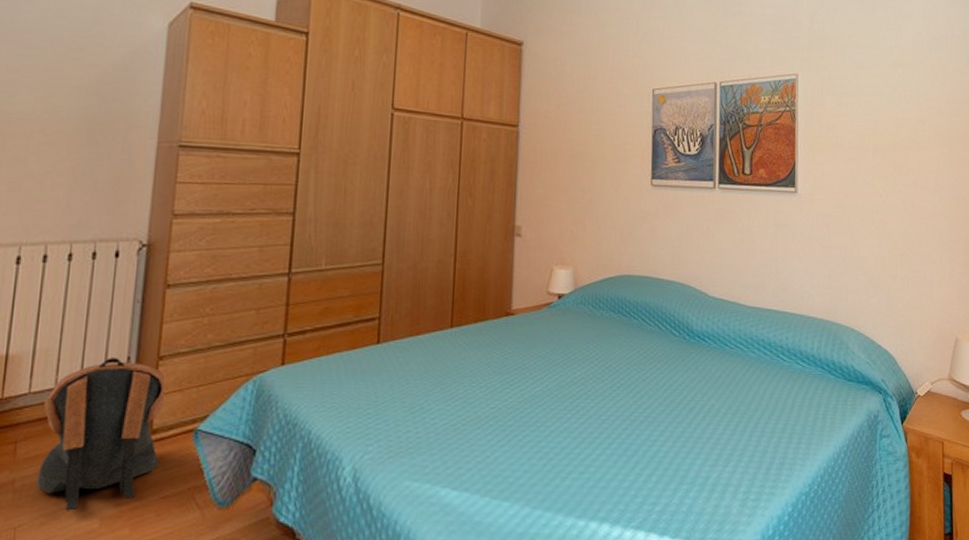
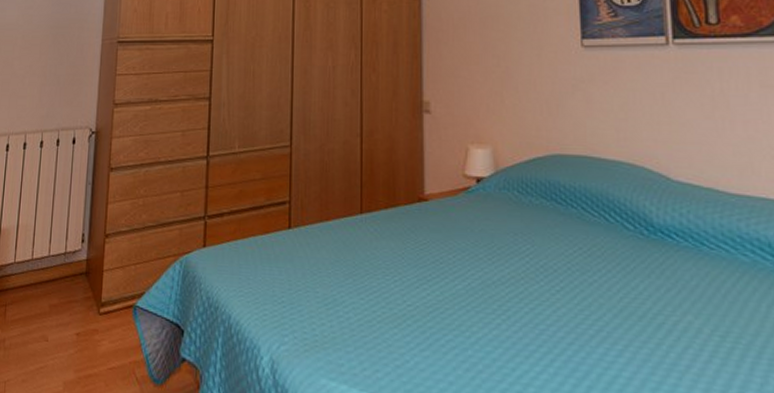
backpack: present [36,358,166,511] -> none [19,234,111,372]

